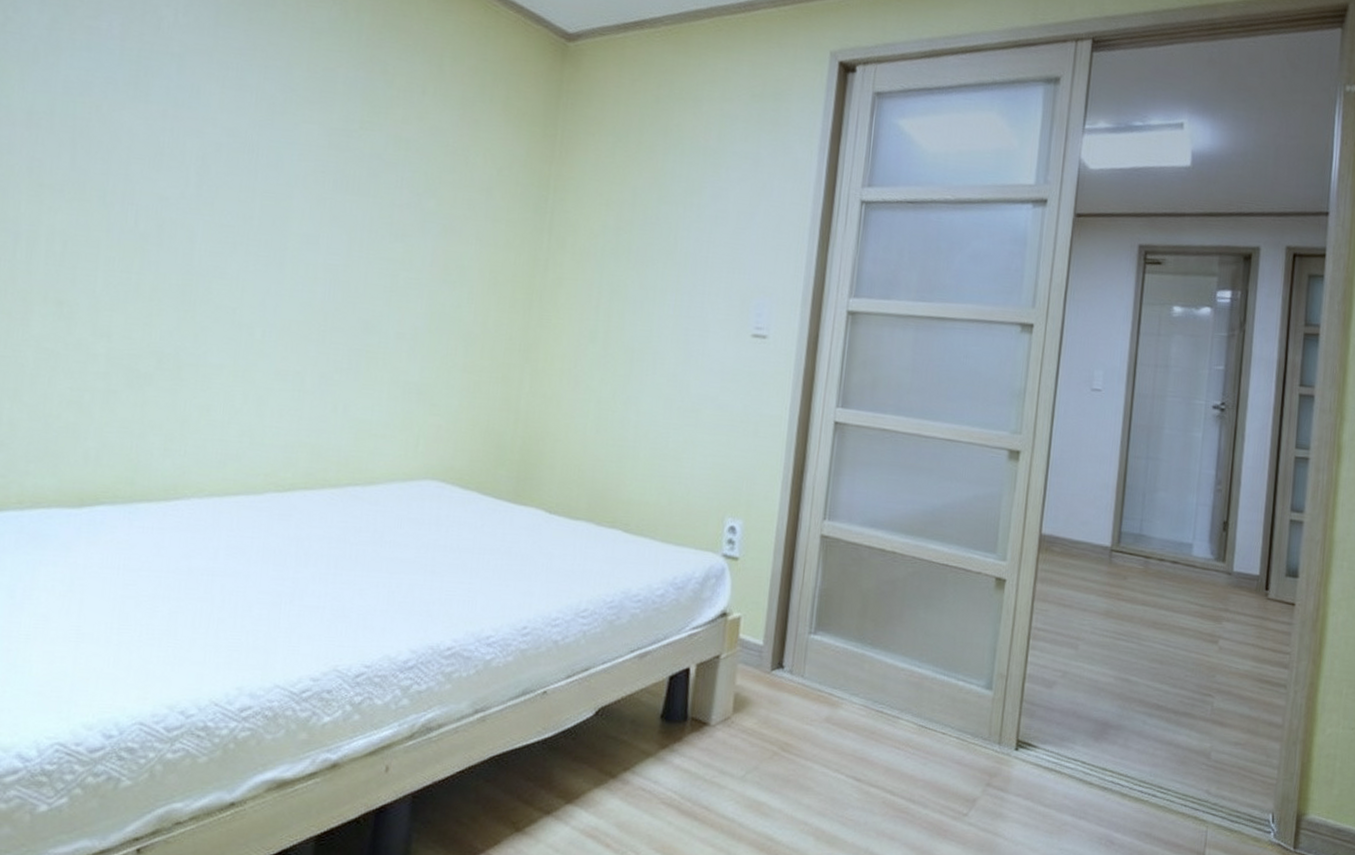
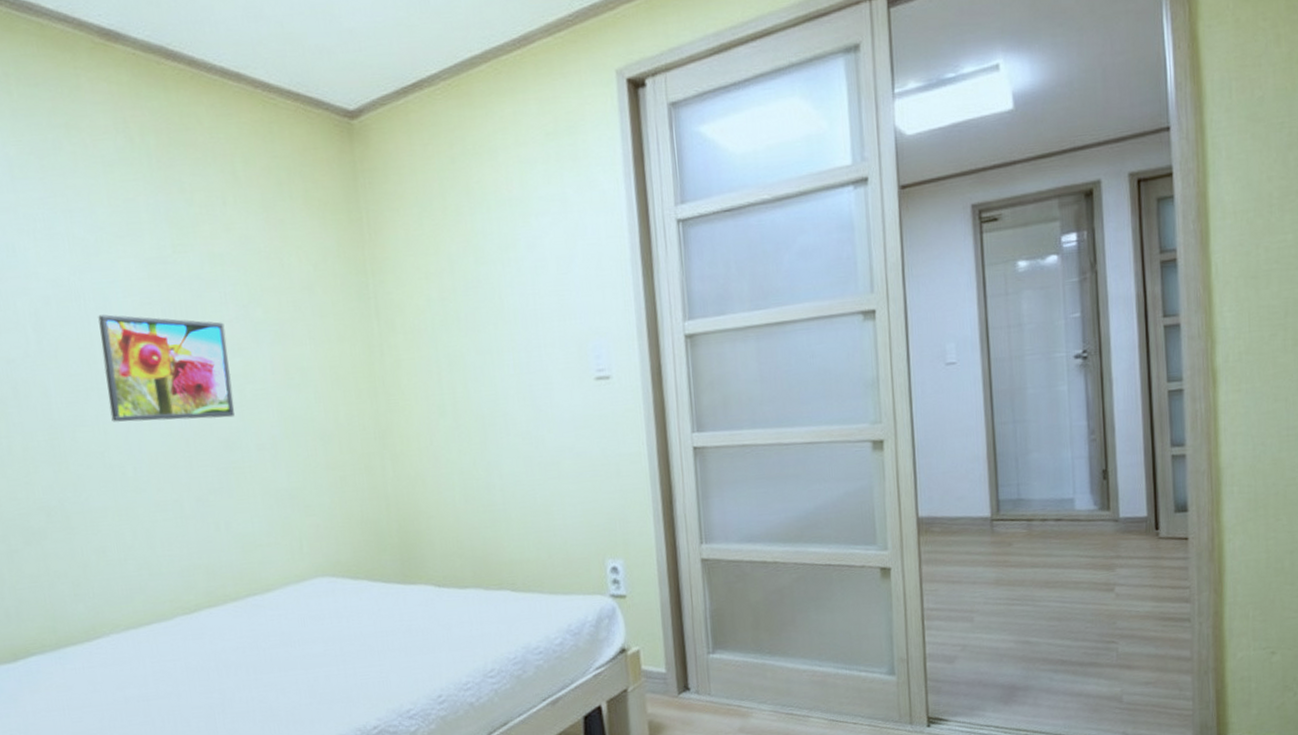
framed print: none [253,173,394,301] -> present [98,314,235,422]

